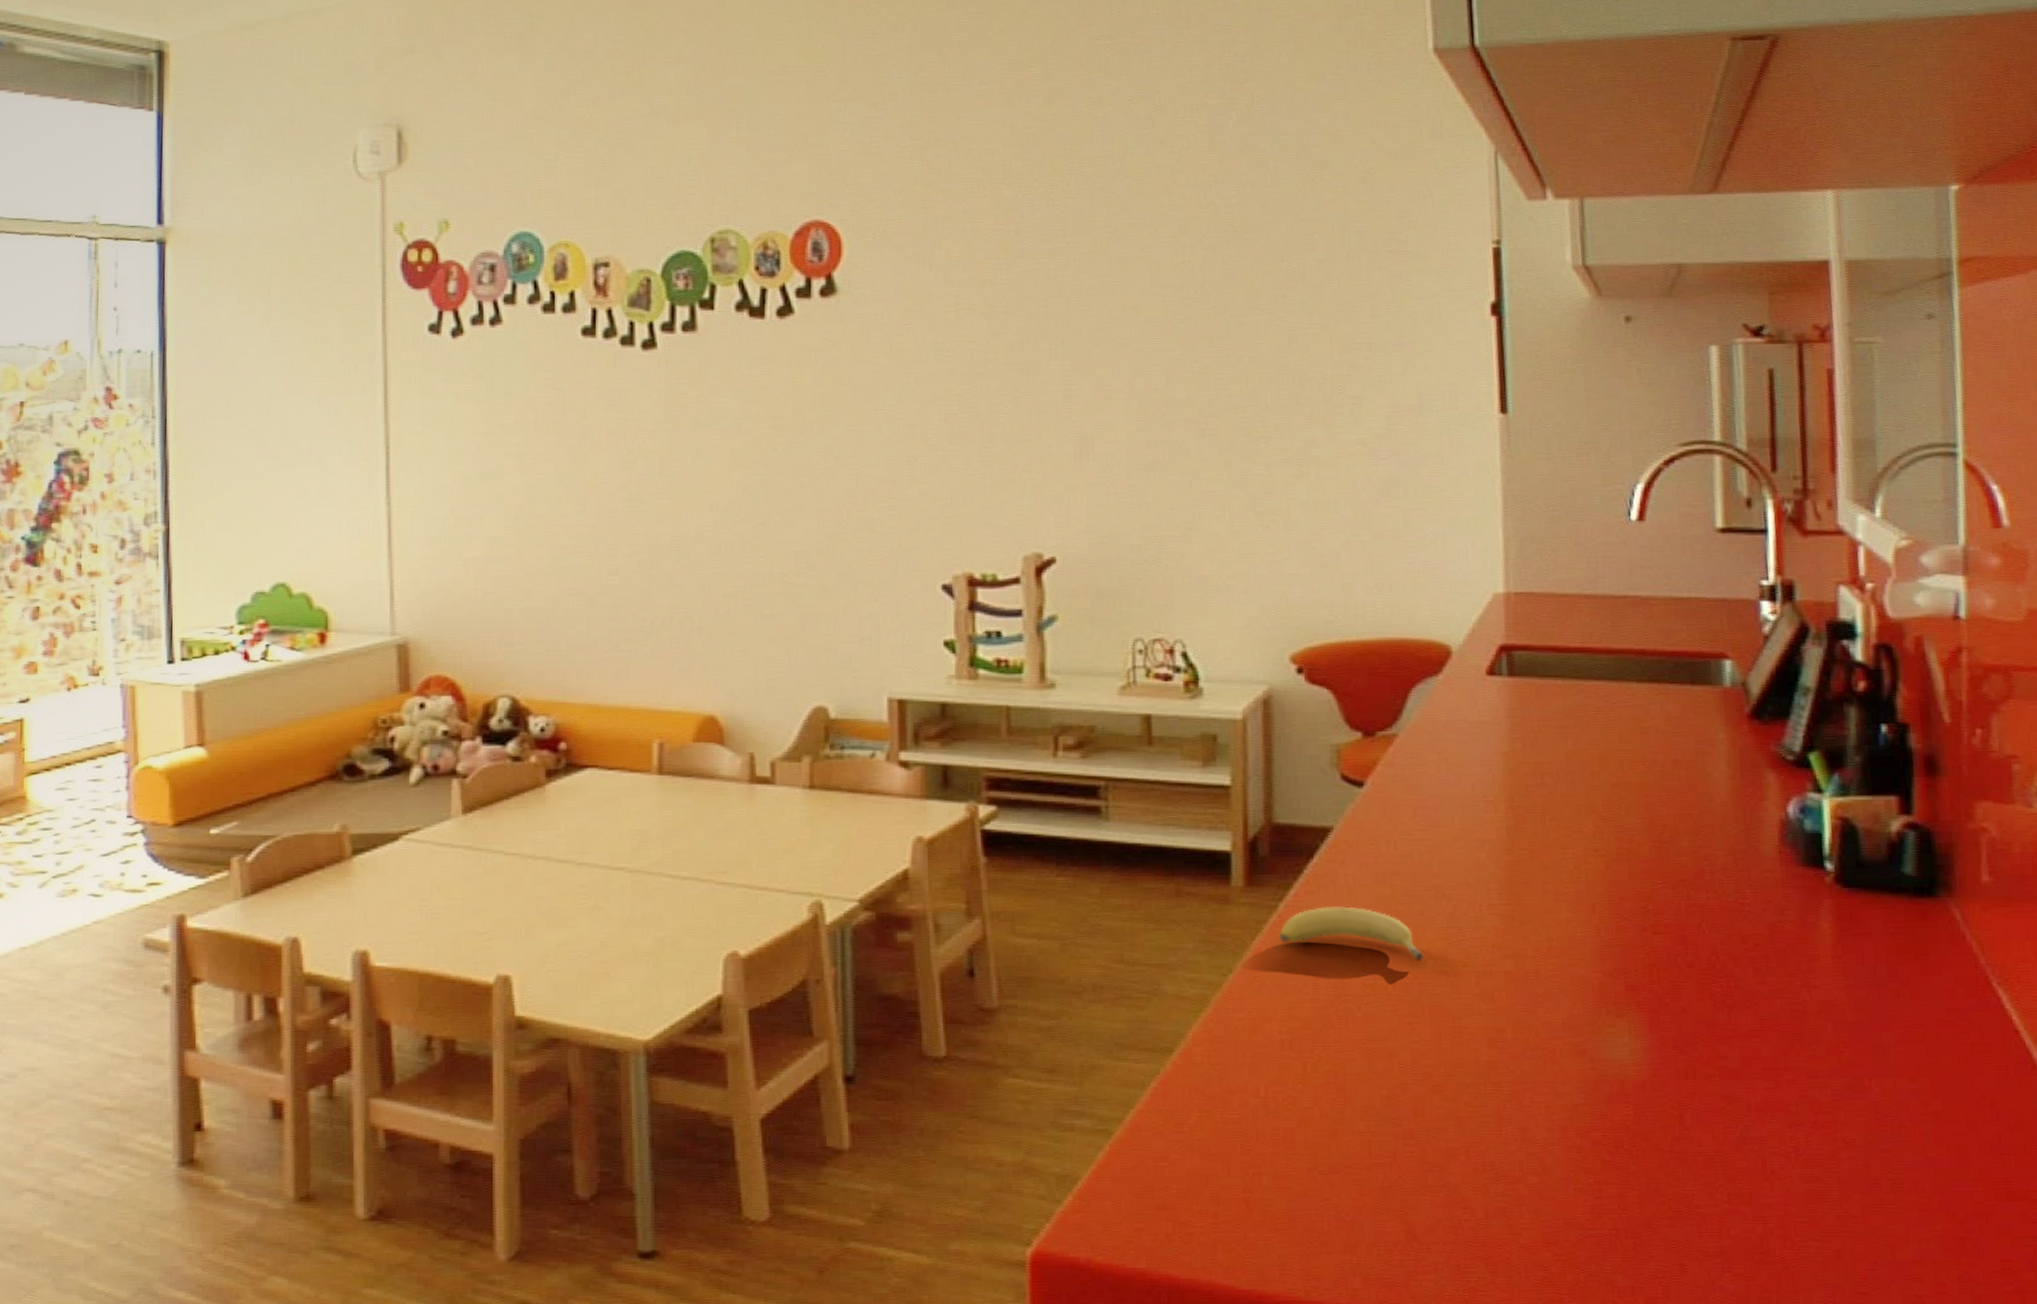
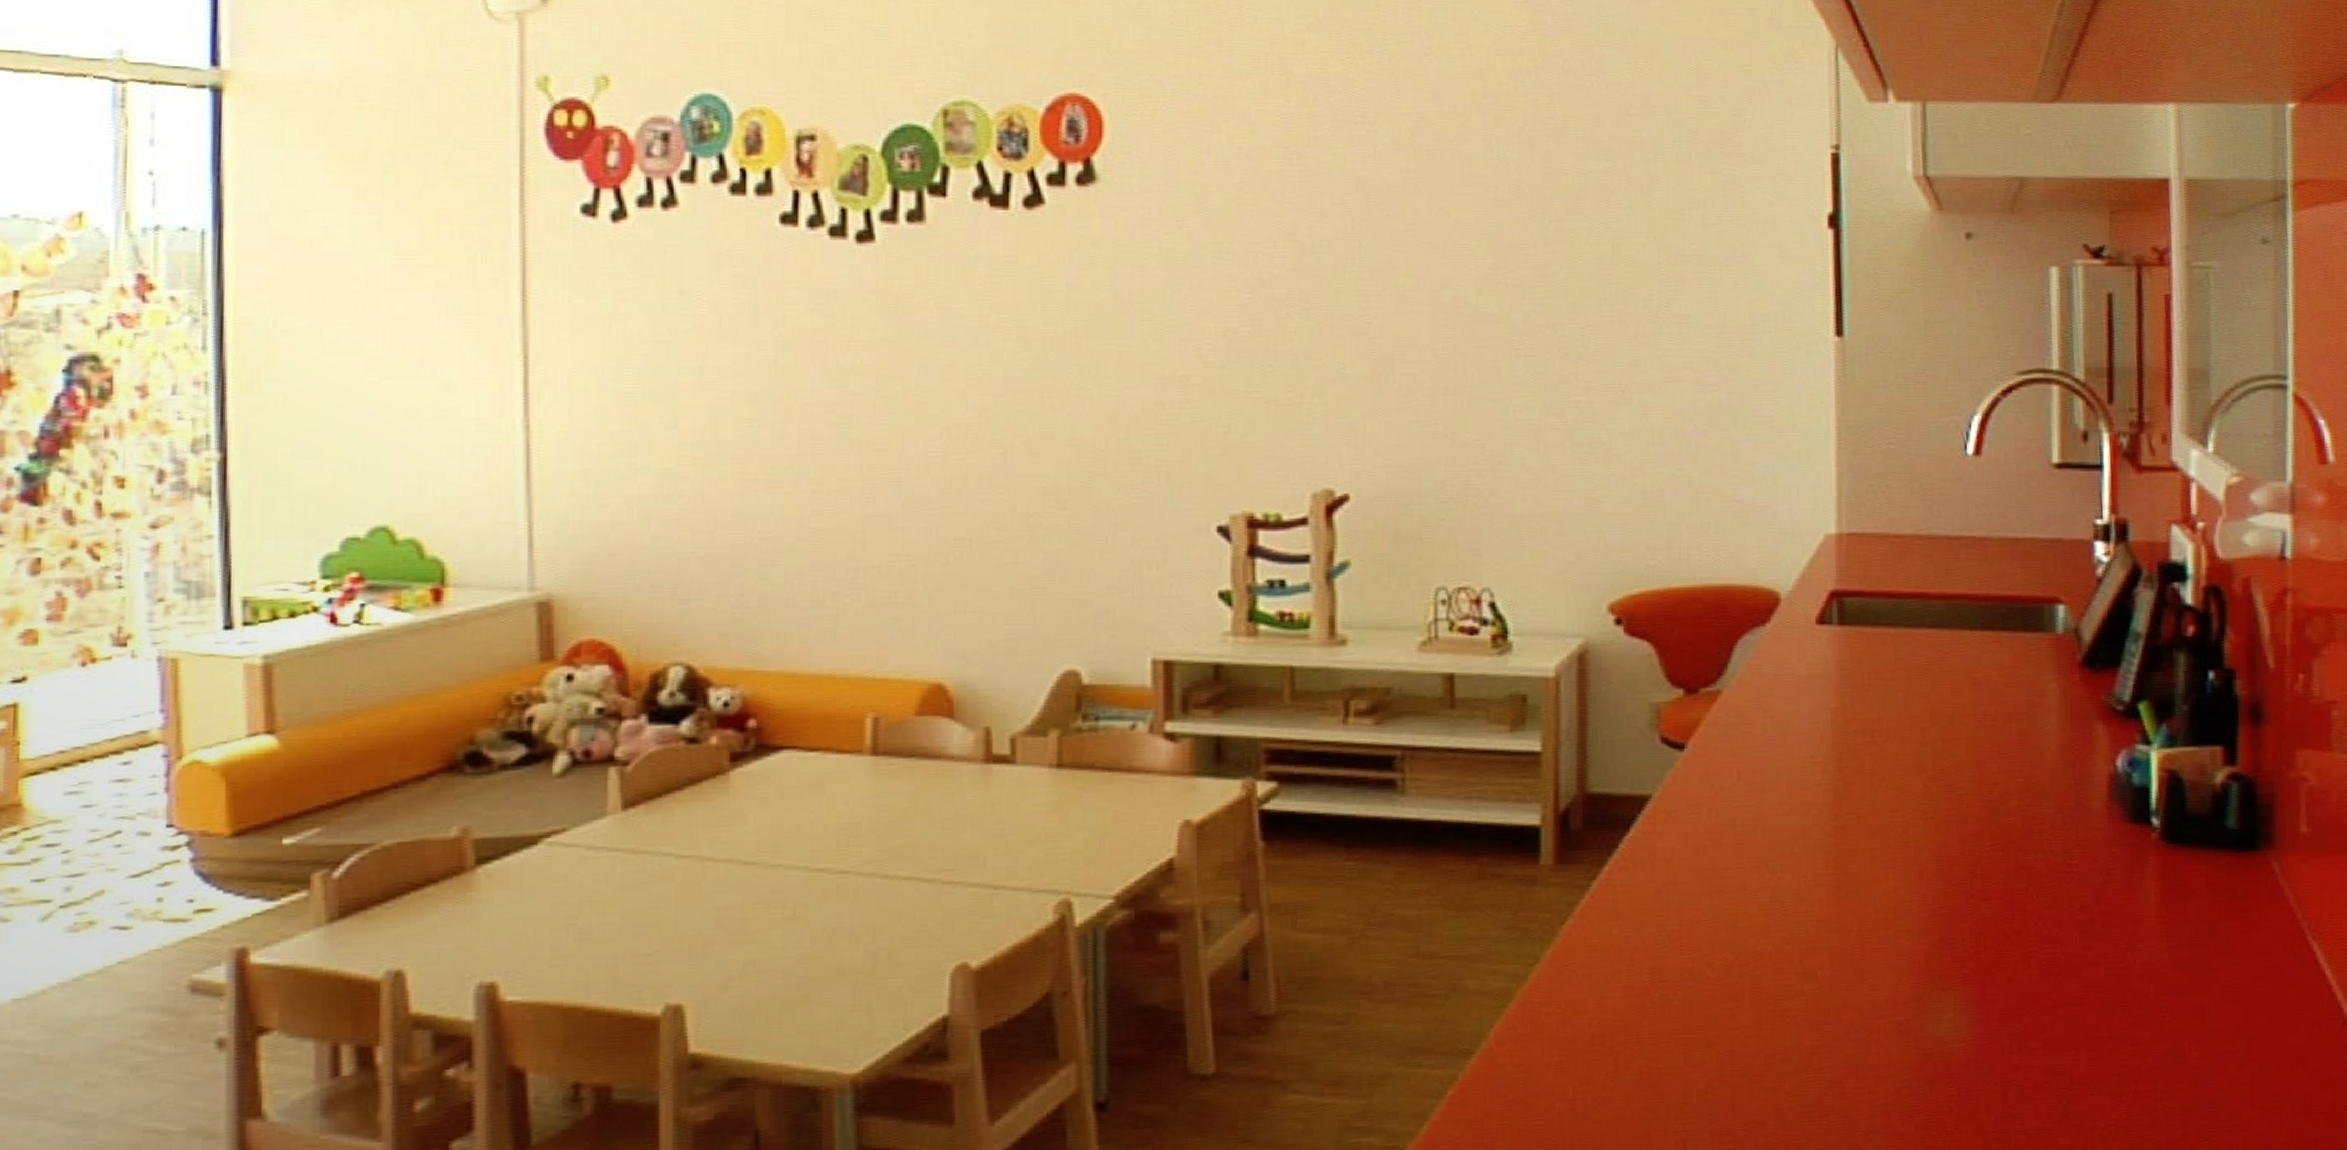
fruit: present [1279,906,1424,962] -> none [1591,882,1745,941]

